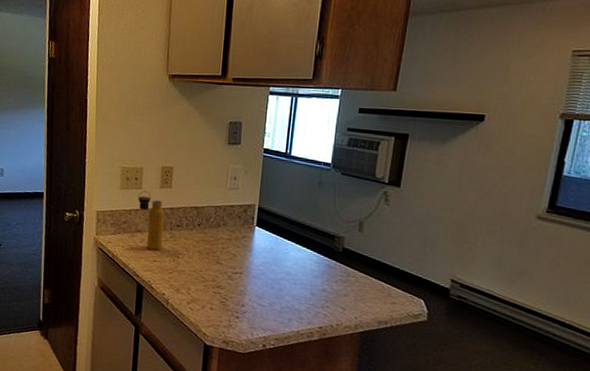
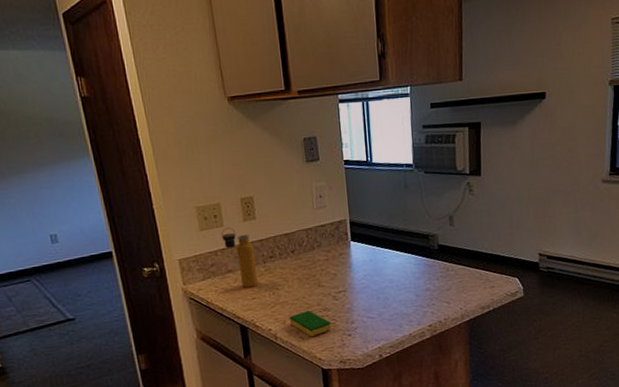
dish sponge: none [183,284,221,311] -> present [289,311,331,337]

